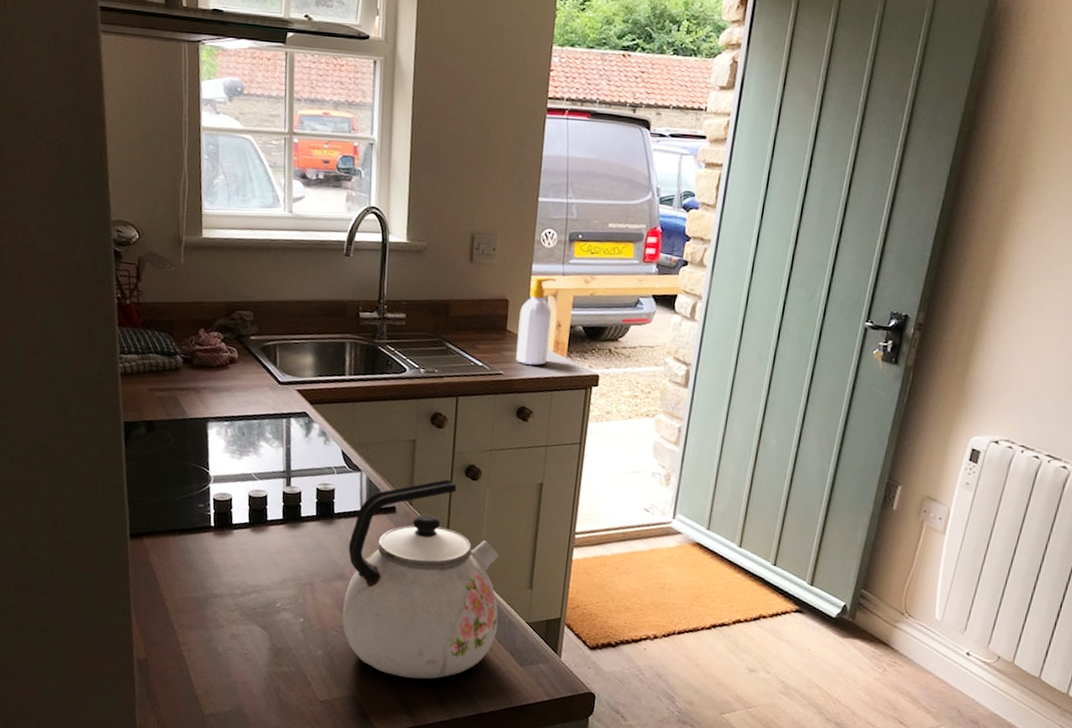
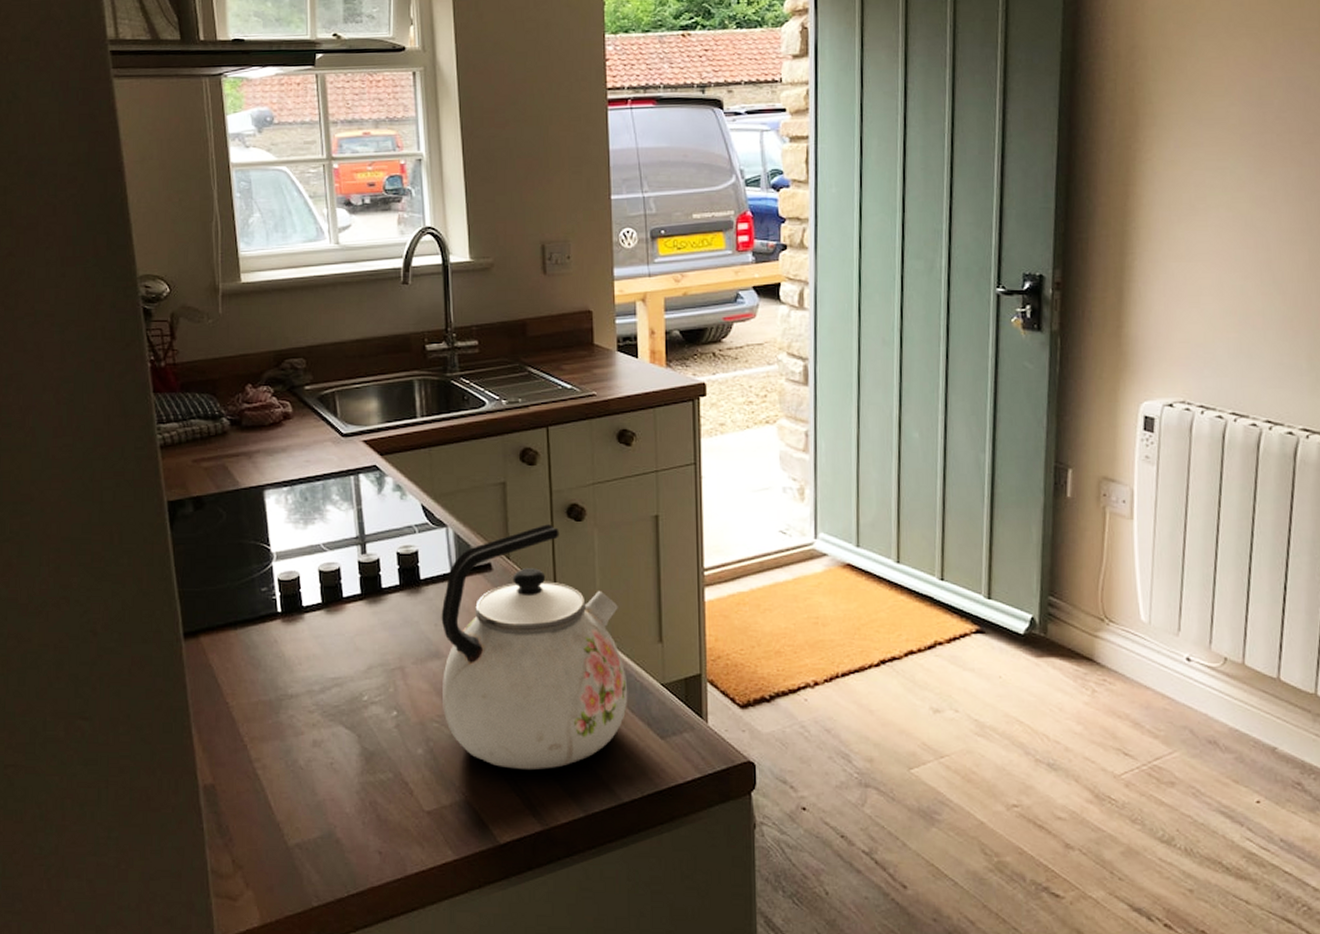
soap bottle: present [516,277,557,366] -> none [606,280,644,381]

